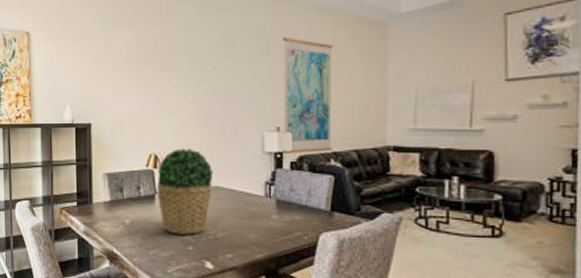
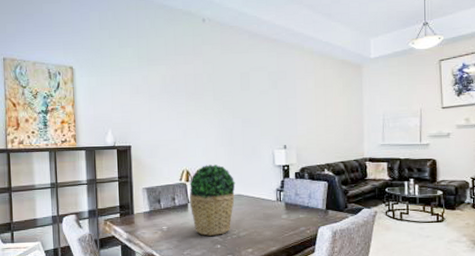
wall art: present [283,36,333,154] -> none [286,74,326,167]

